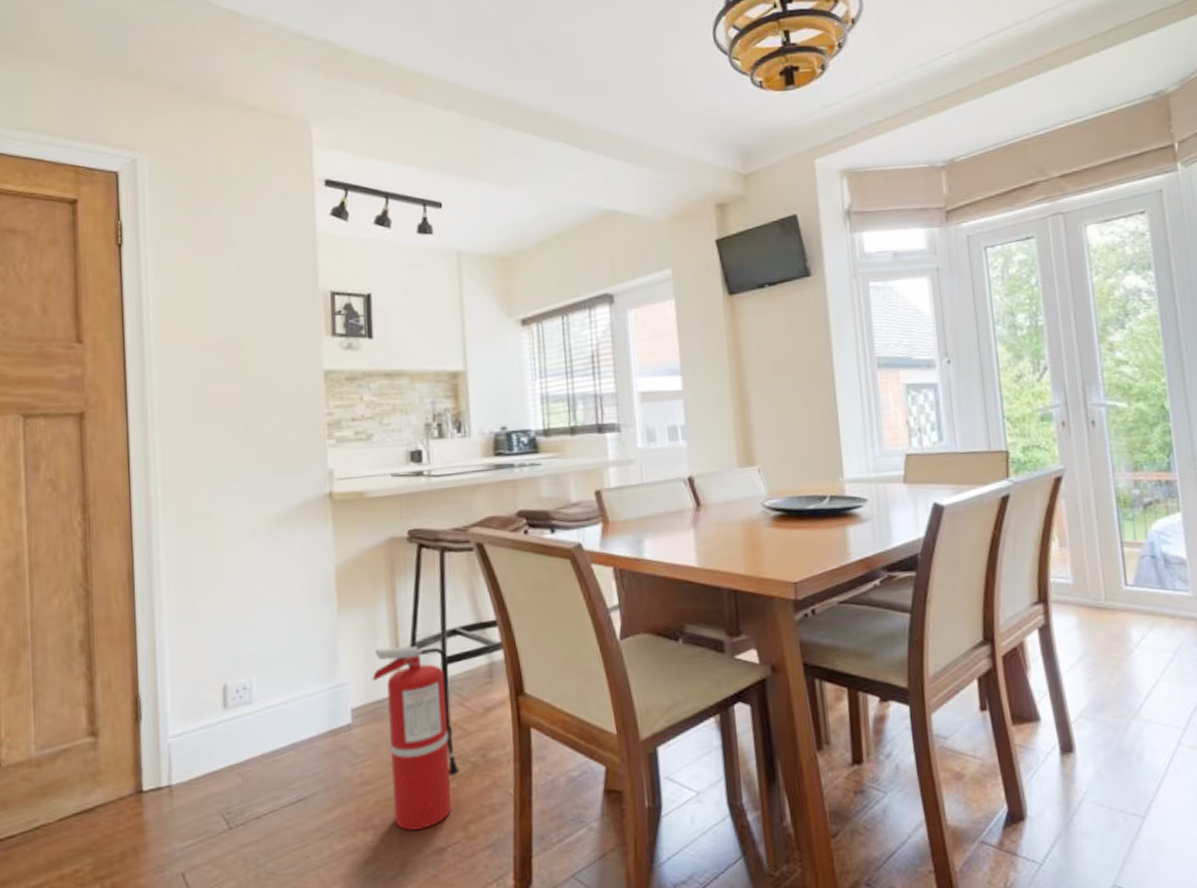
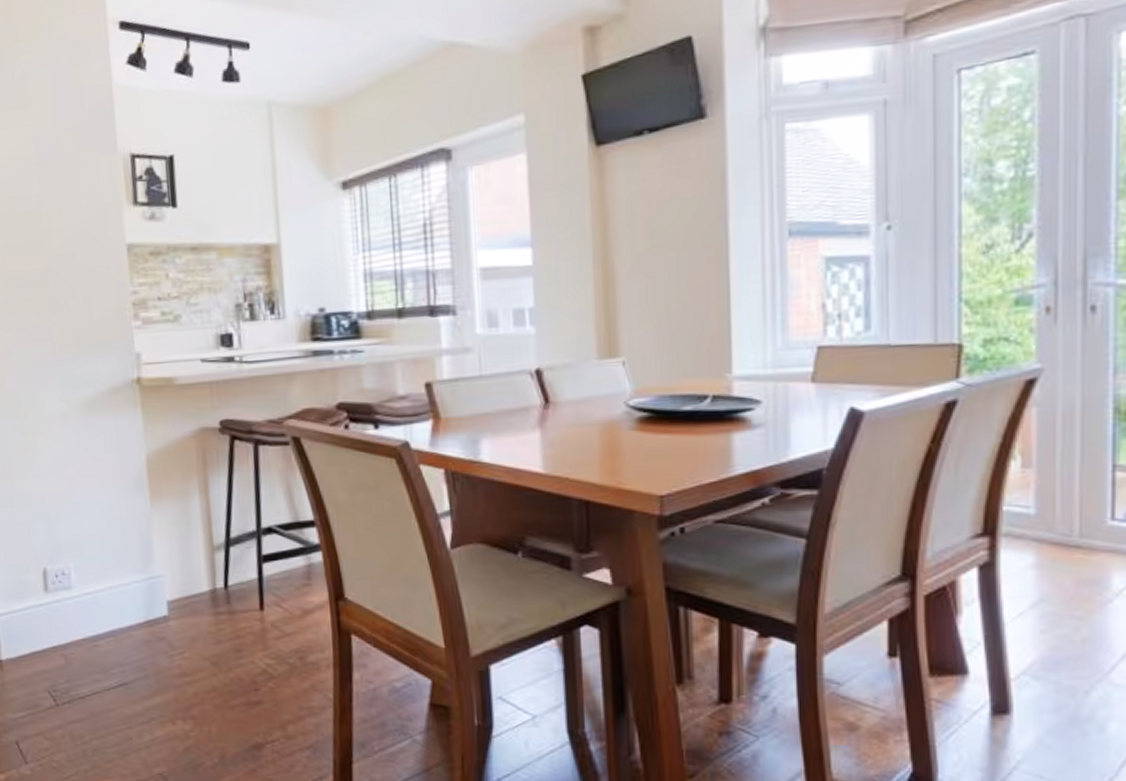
fire extinguisher: present [372,646,460,830] -> none [187,541,277,724]

